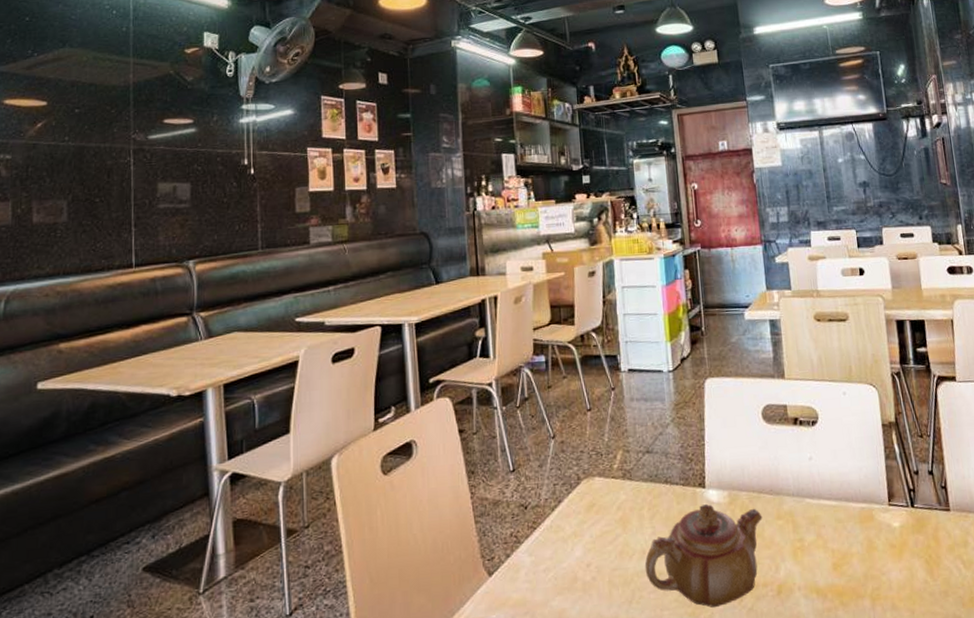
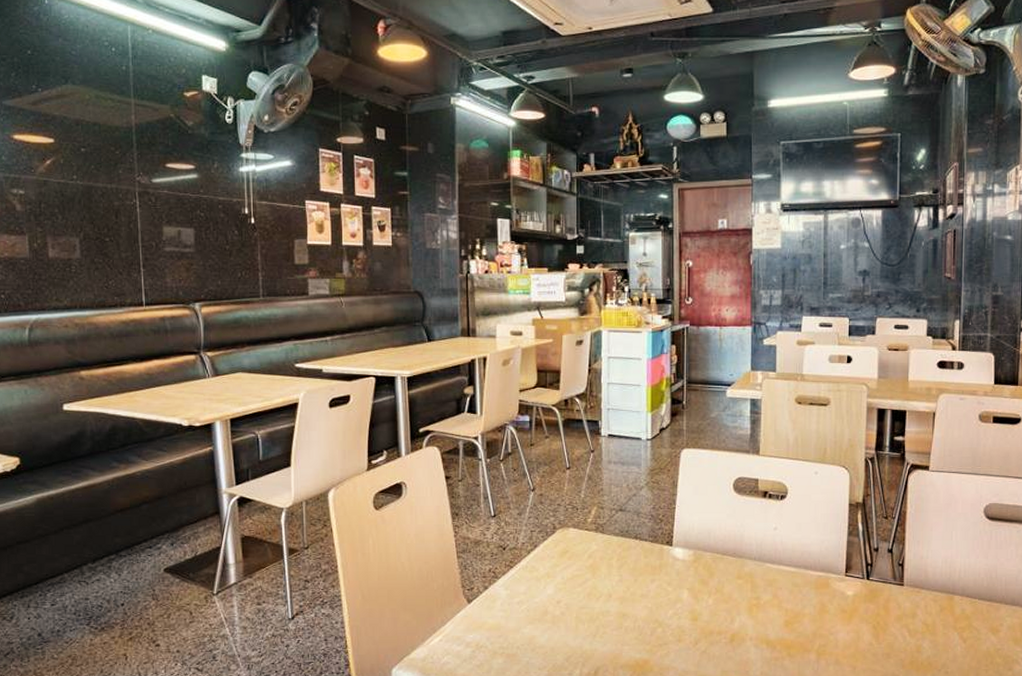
teapot: present [644,503,763,608] -> none [610,559,724,647]

